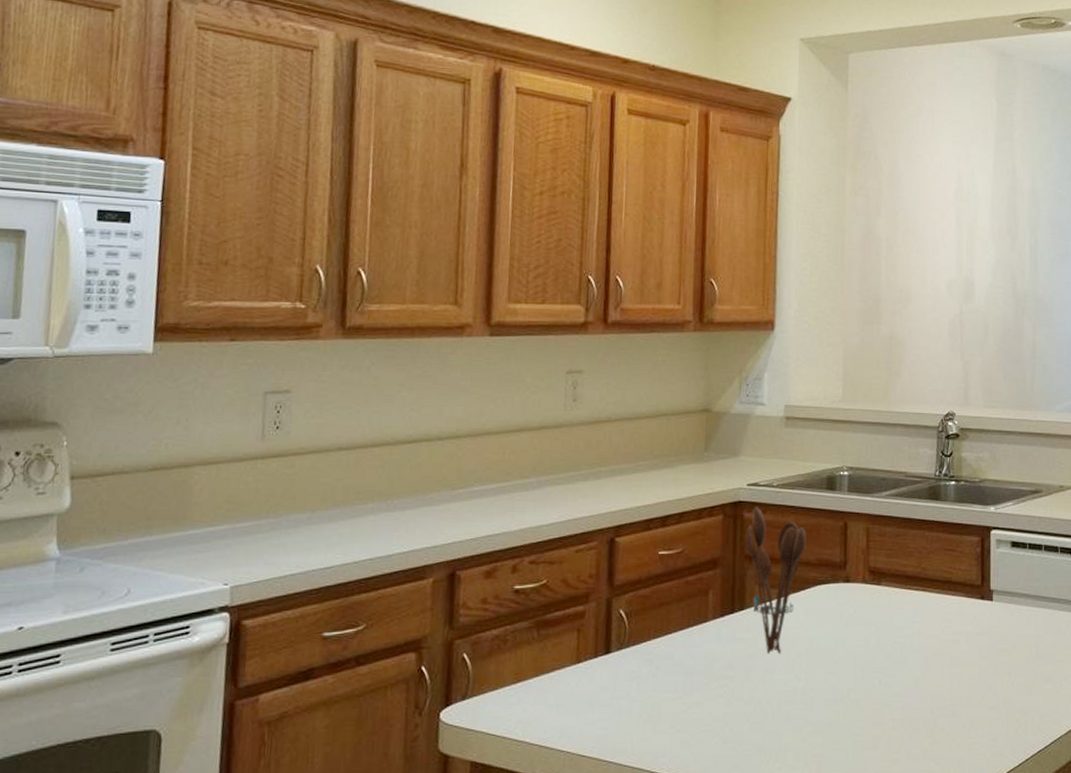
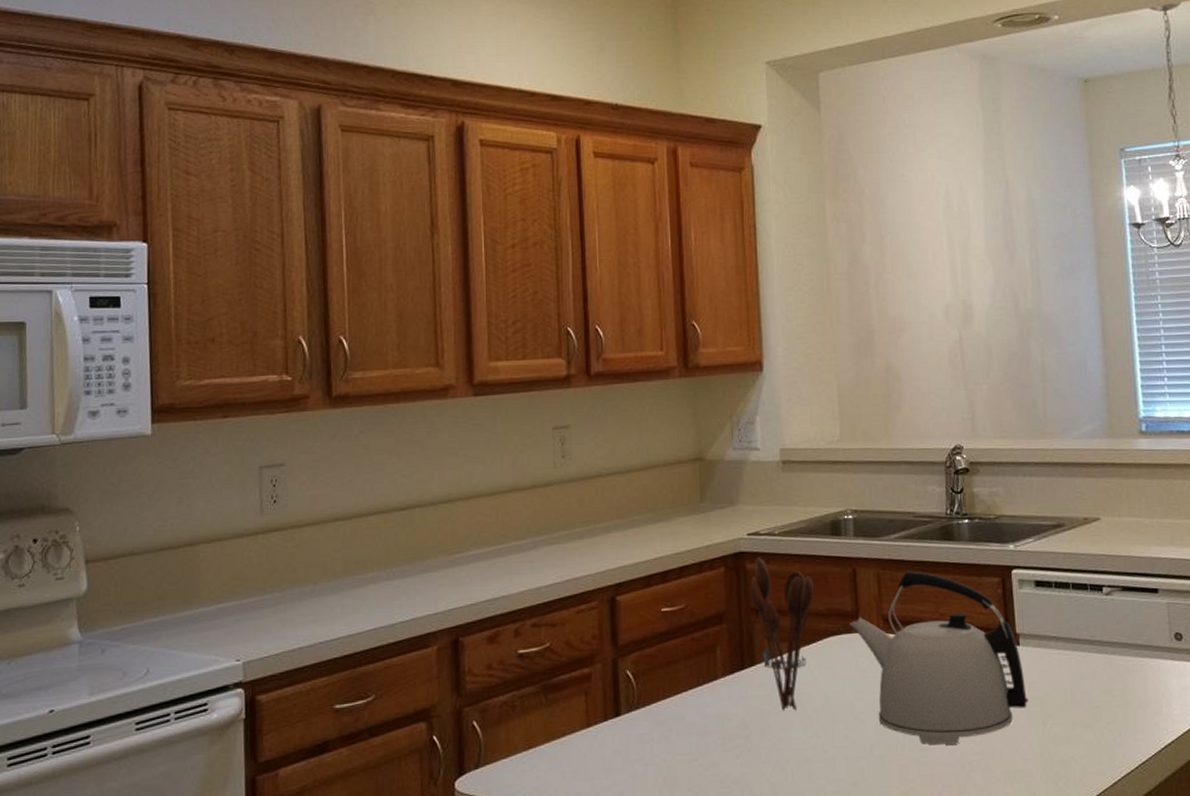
kettle: none [838,527,997,691] -> present [850,571,1028,745]

